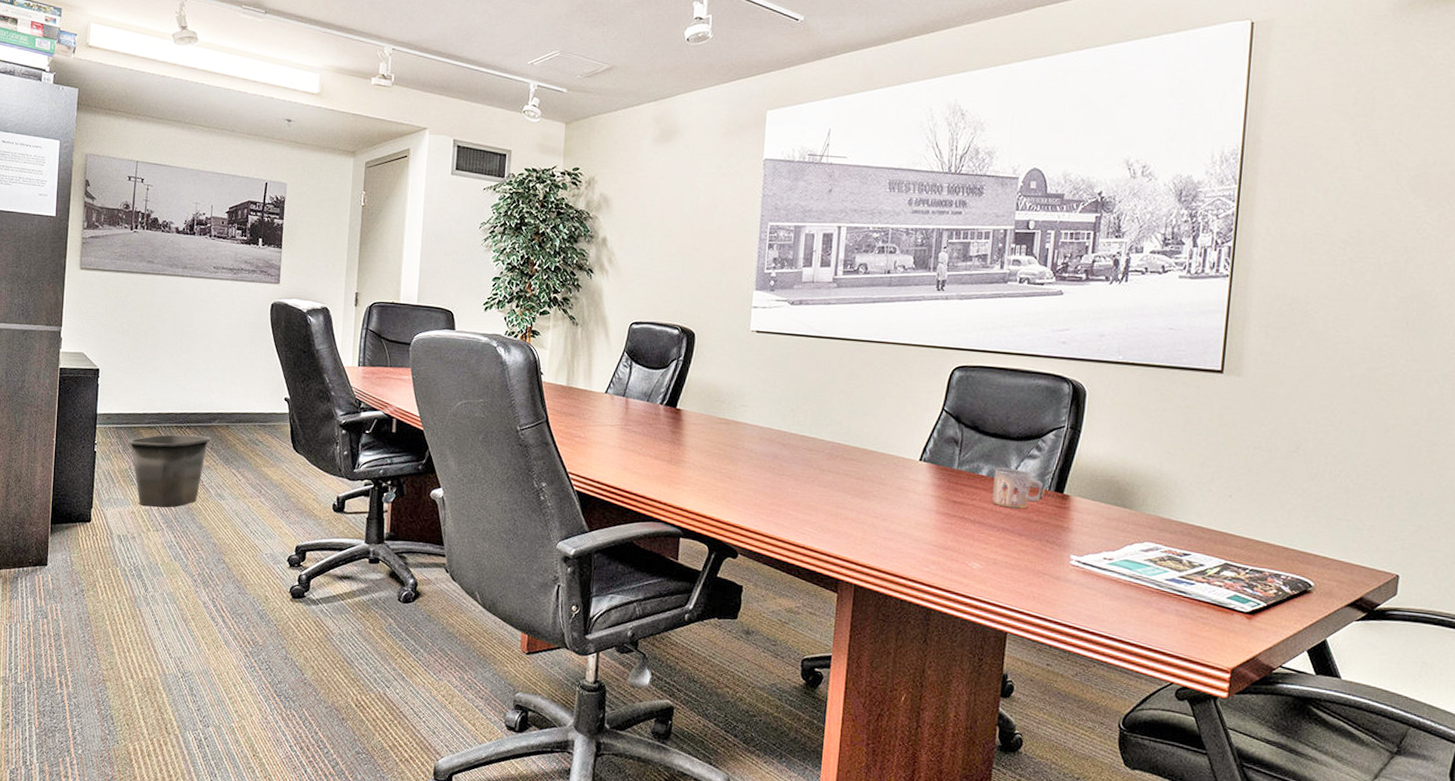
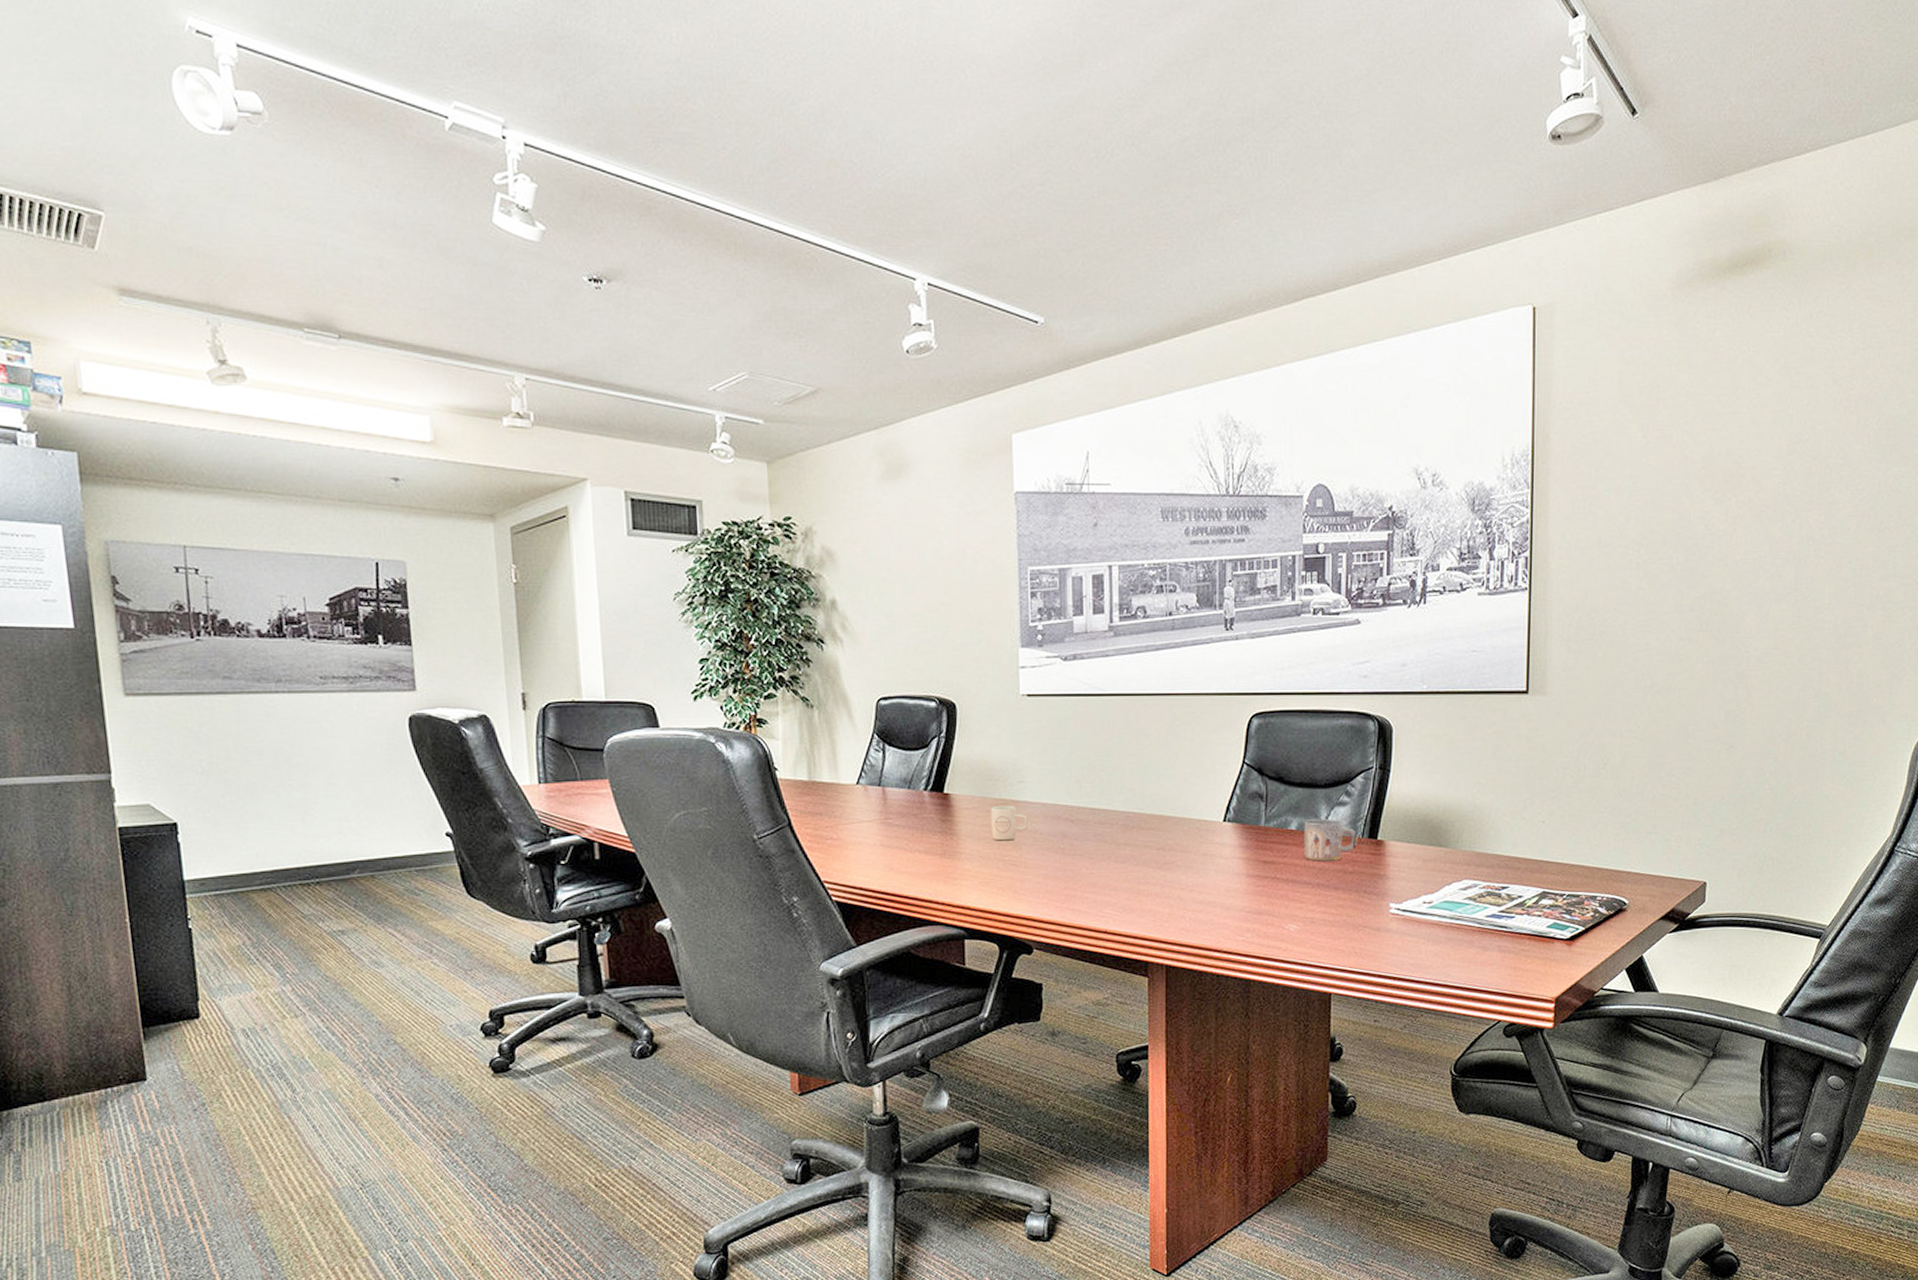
waste bin: present [127,434,212,508] -> none [234,892,353,989]
mug: none [713,424,746,456] -> present [991,806,1028,841]

